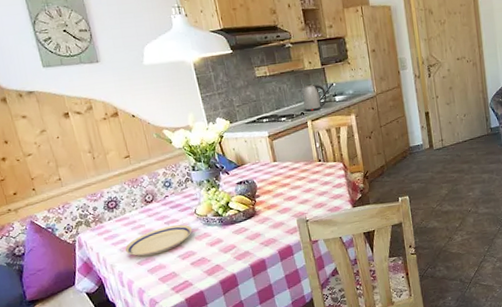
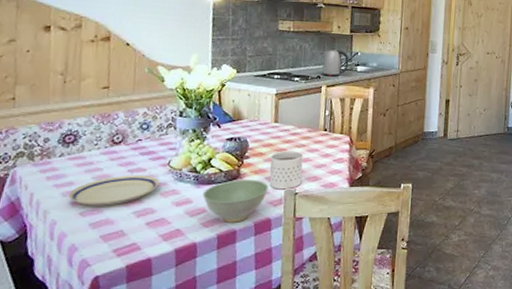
bowl: none [229,214,283,254] -> present [203,179,269,223]
mug: none [278,184,310,220] -> present [269,151,304,190]

